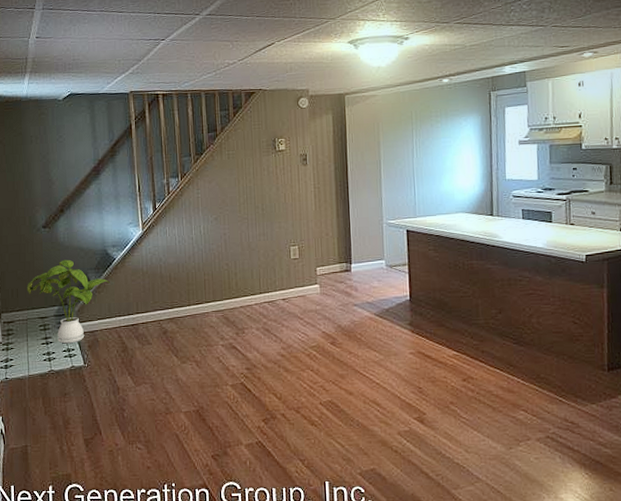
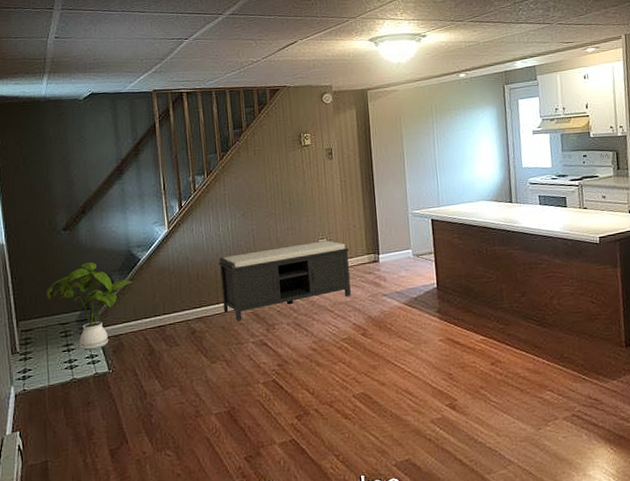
bench: none [190,247,321,324] -> present [218,240,351,321]

